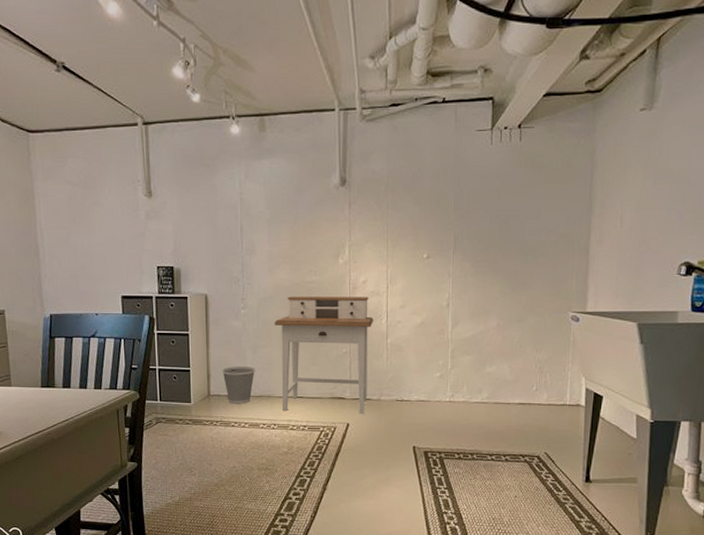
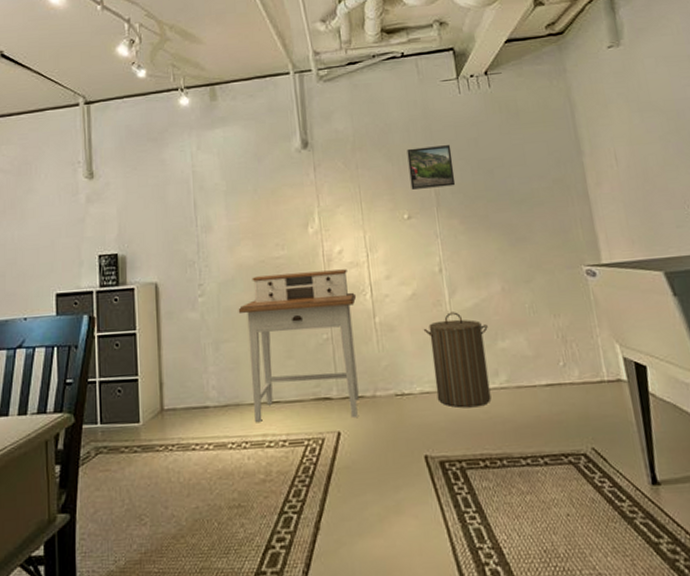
wastebasket: present [222,365,255,404] -> none [178,367,218,419]
laundry hamper: none [426,340,480,415] -> present [423,312,491,408]
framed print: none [433,194,475,232] -> present [407,145,456,190]

